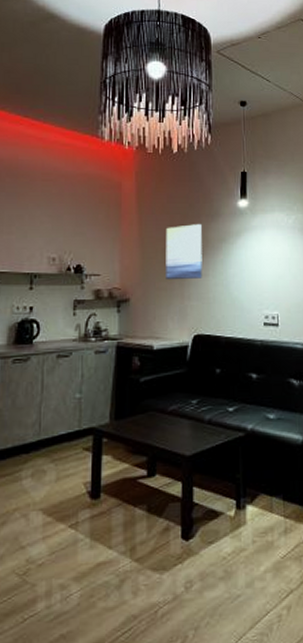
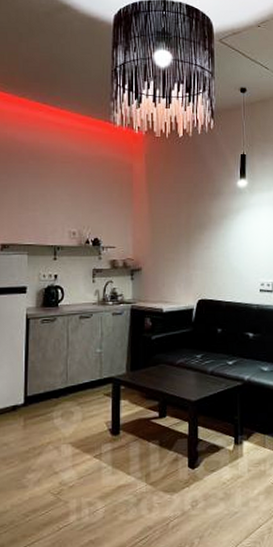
wall art: present [165,224,203,280] -> none [173,202,206,252]

